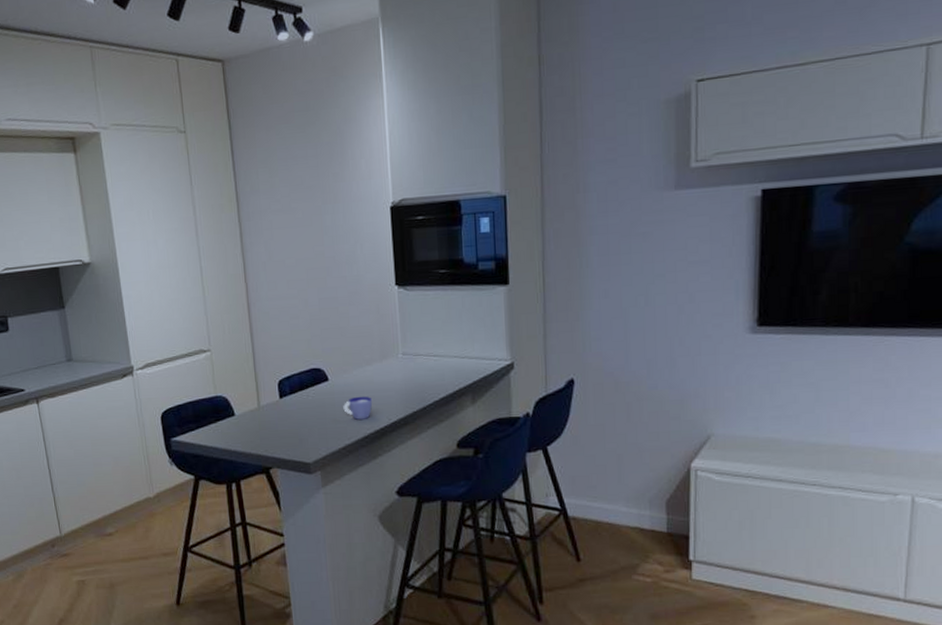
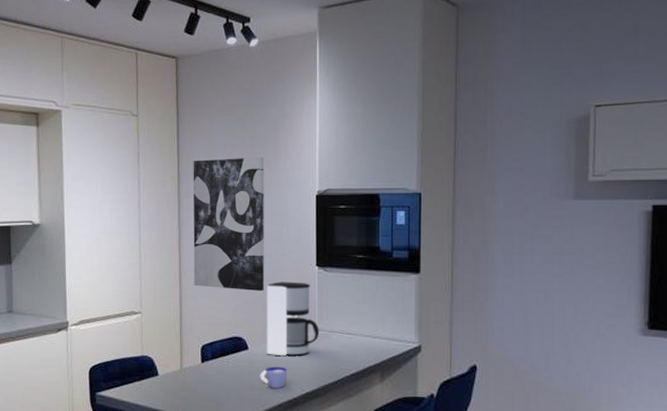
wall art: none [251,168,341,318] -> present [193,156,265,292]
coffee maker: none [343,304,404,385] -> present [266,282,320,356]

